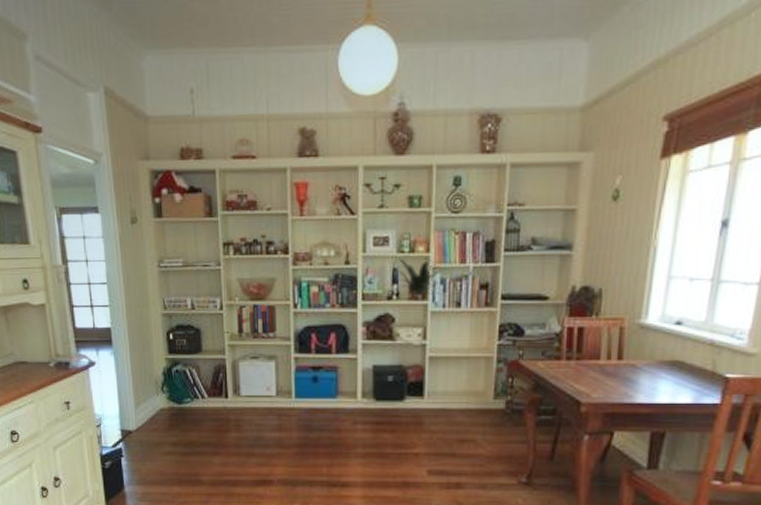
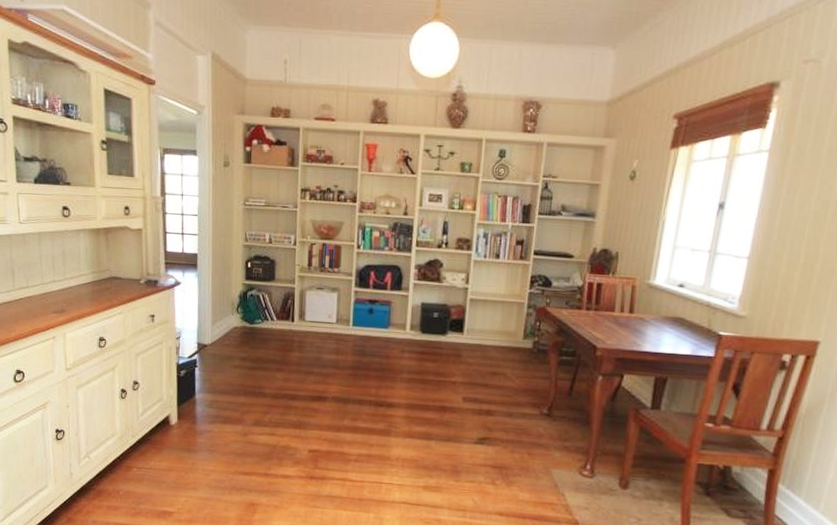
plant: present [397,257,439,294] -> none [447,213,483,245]

